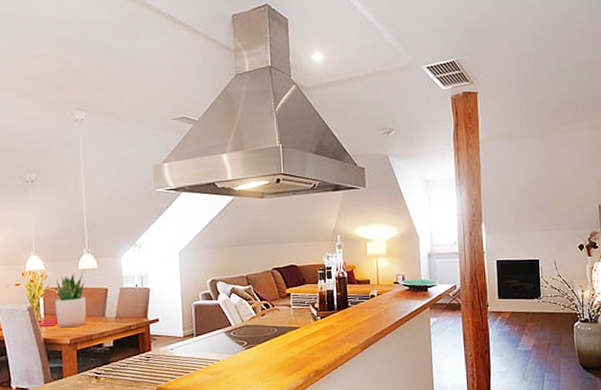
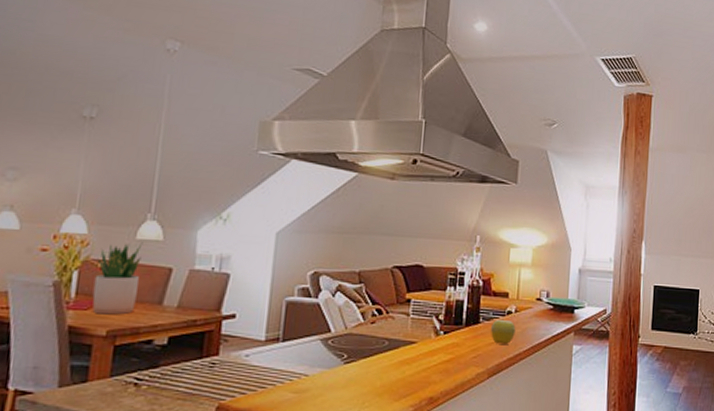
fruit: none [359,302,380,323] -> present [491,319,516,344]

